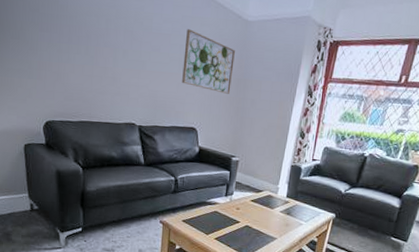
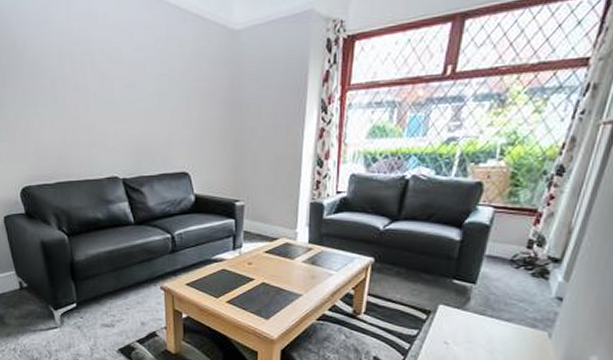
wall art: present [182,29,235,94] -> none [163,53,224,126]

